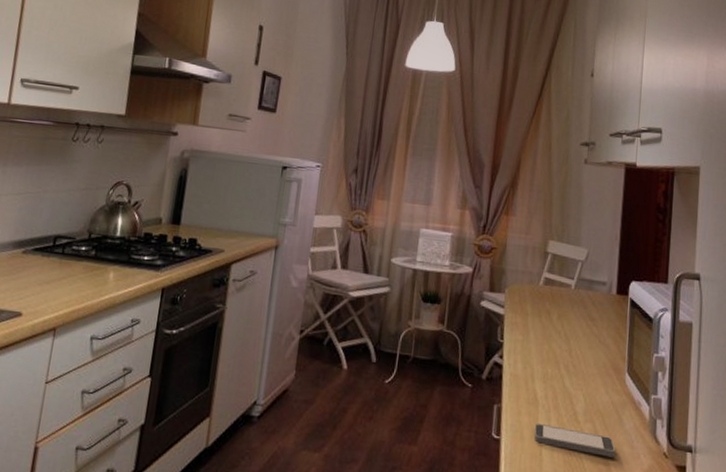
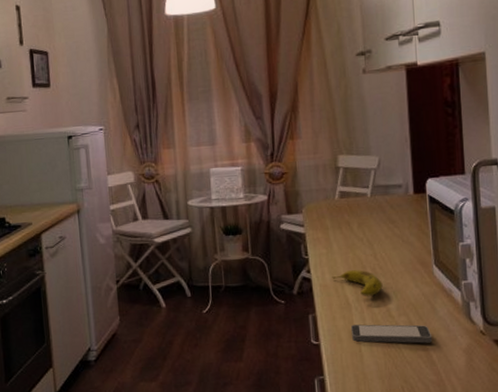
fruit: none [524,363,574,395] -> present [332,270,383,296]

